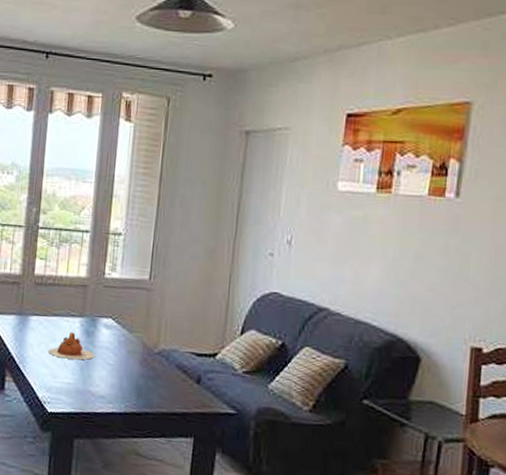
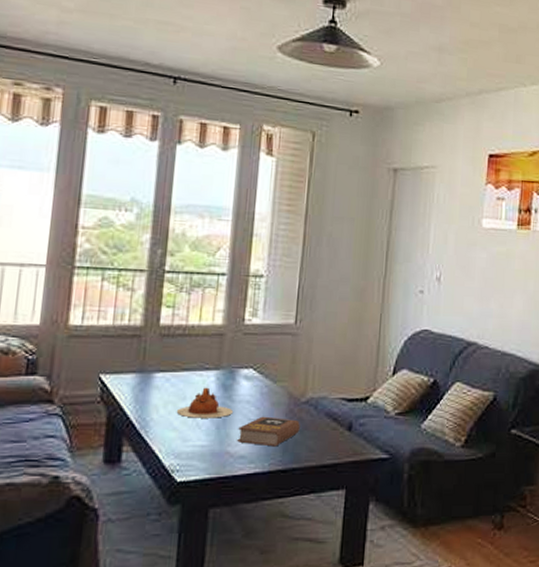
book: none [98,362,153,391] -> present [237,416,300,447]

